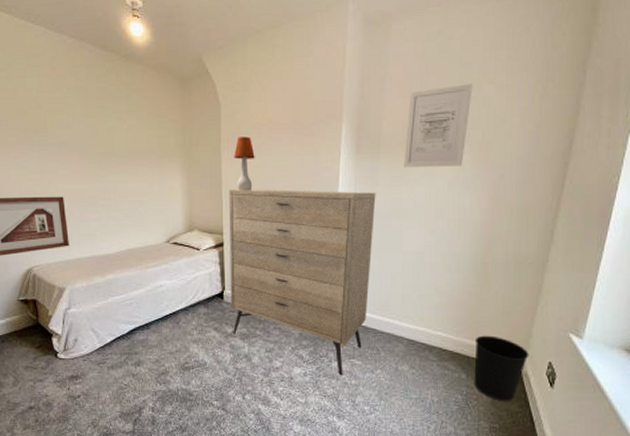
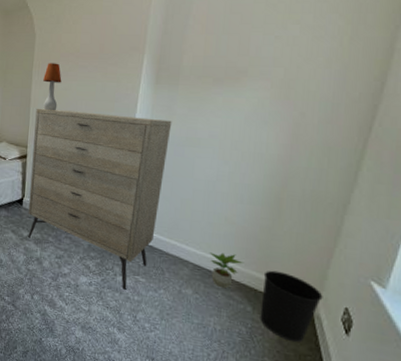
wall art: present [404,84,473,167] -> none [201,23,277,102]
potted plant: none [422,324,455,359] -> present [209,252,243,288]

